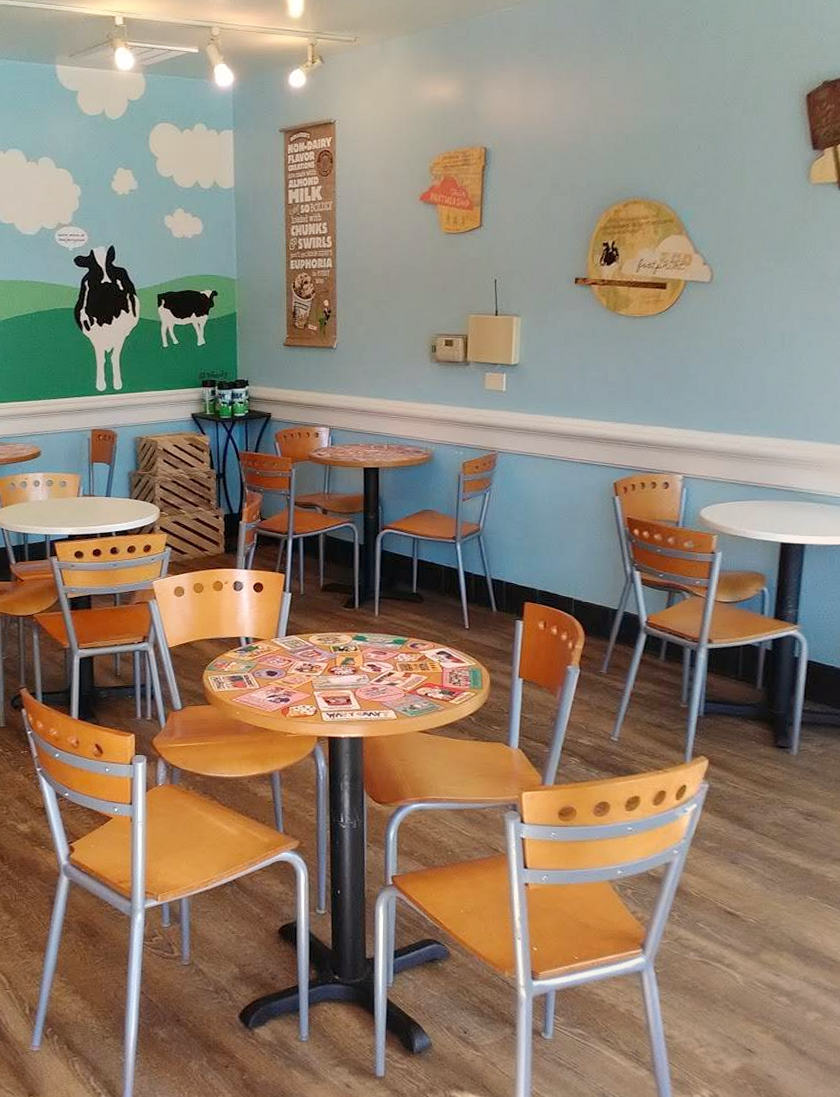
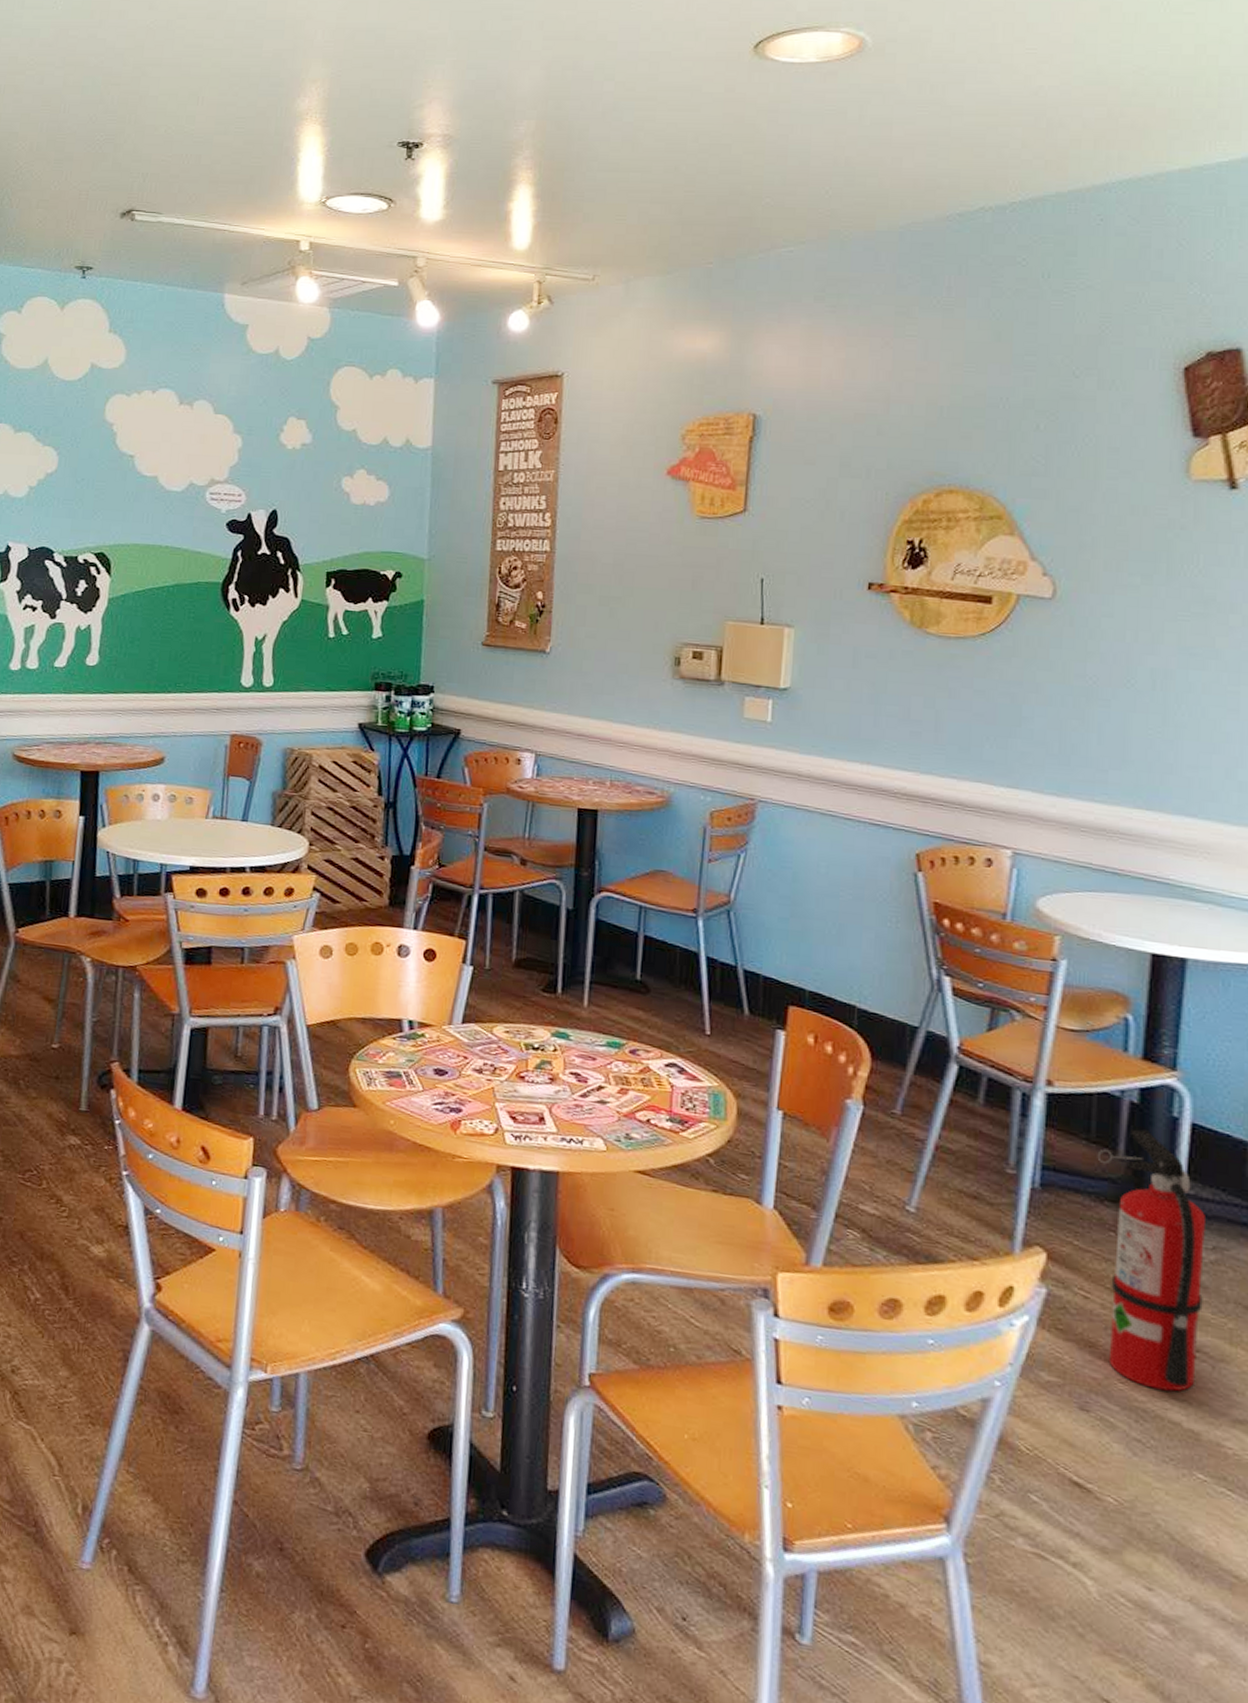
fire extinguisher: none [743,668,816,844] -> present [1097,1129,1205,1392]

